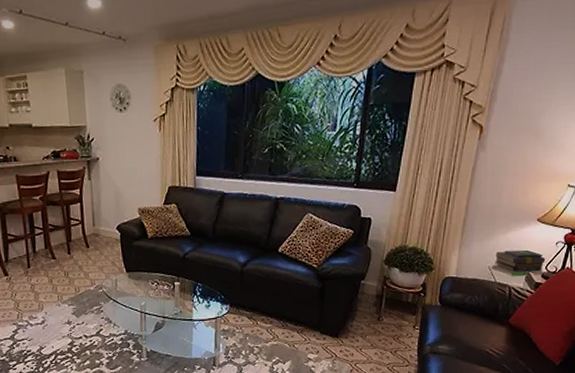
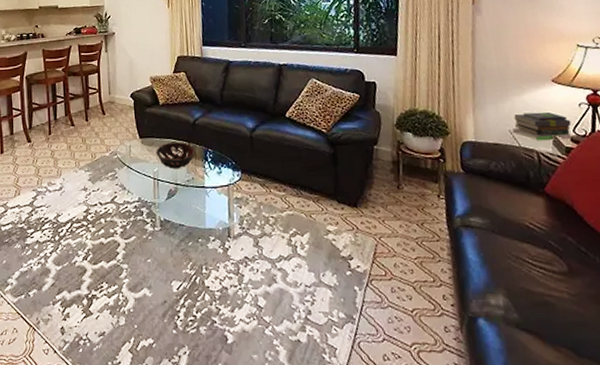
decorative bowl: none [143,276,185,302] -> present [156,142,196,168]

